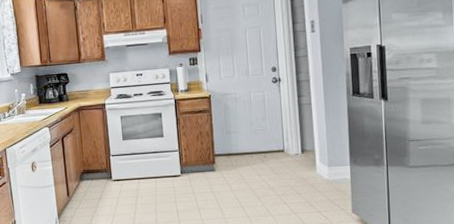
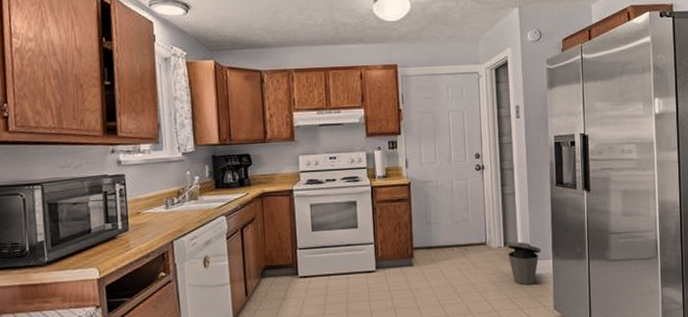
trash can: none [303,149,339,190] -> present [506,242,541,285]

